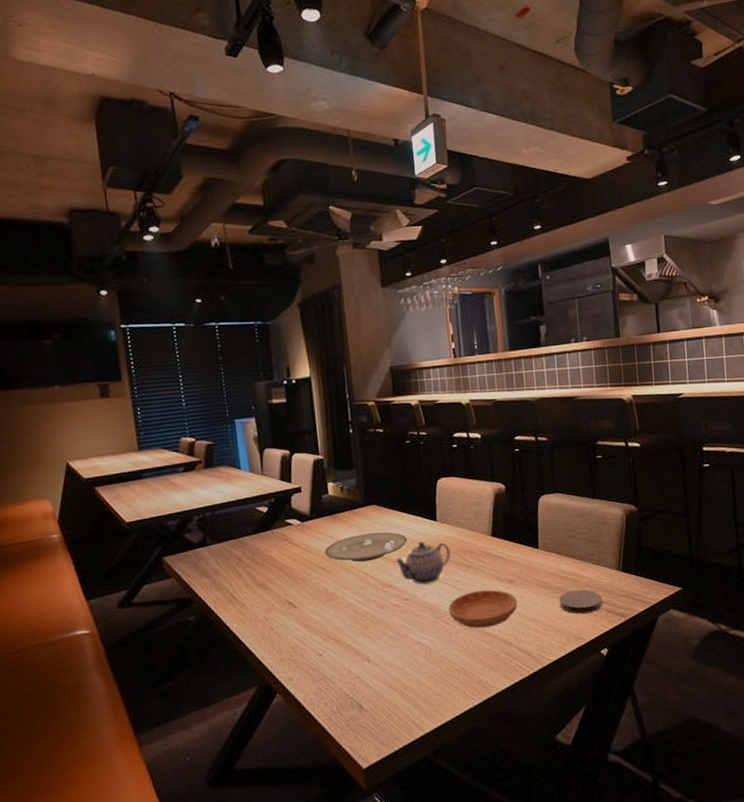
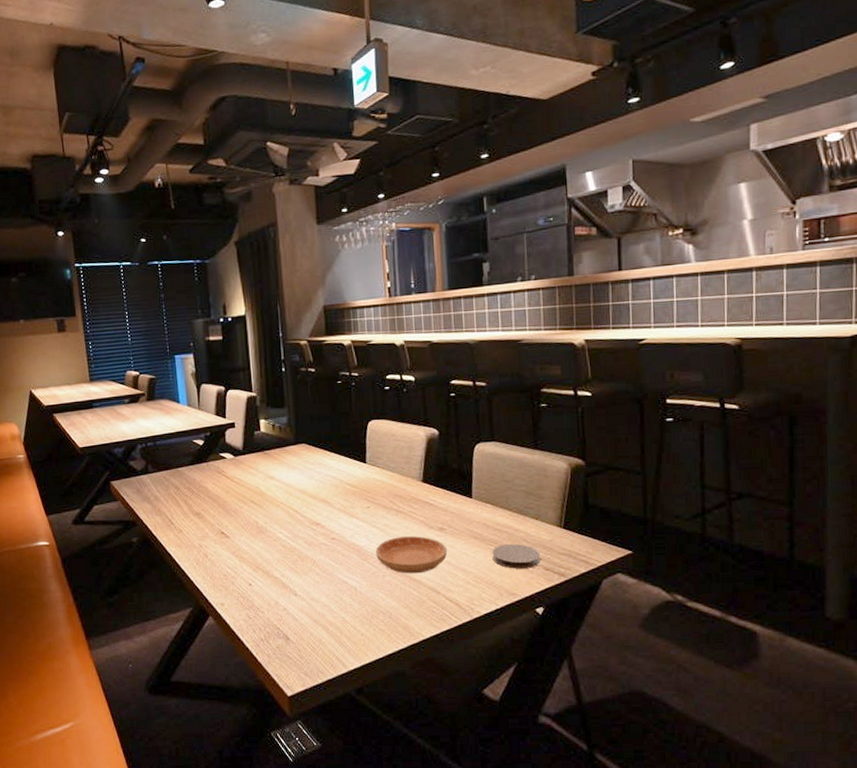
plate: present [324,532,408,562] -> none [255,471,337,499]
teapot: present [395,541,451,585] -> none [323,482,380,526]

